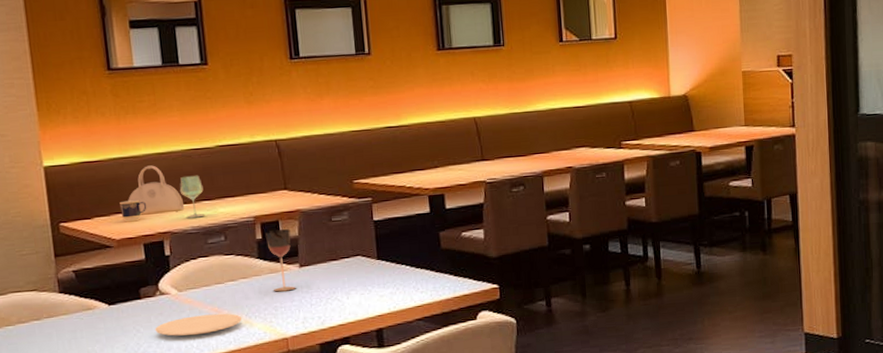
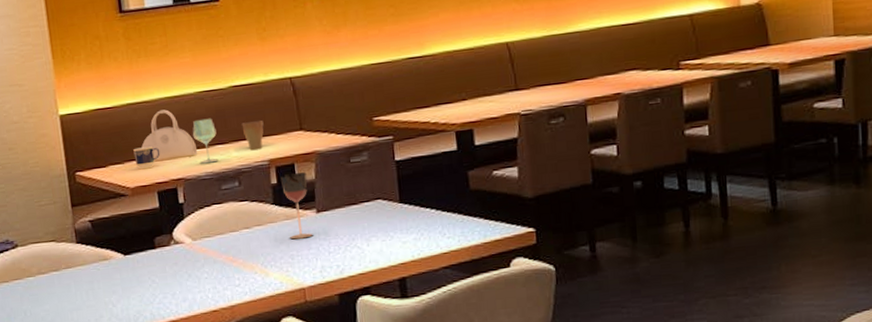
plate: present [155,313,241,336] -> none [170,262,257,287]
cup: none [228,179,250,208] -> present [241,120,264,151]

